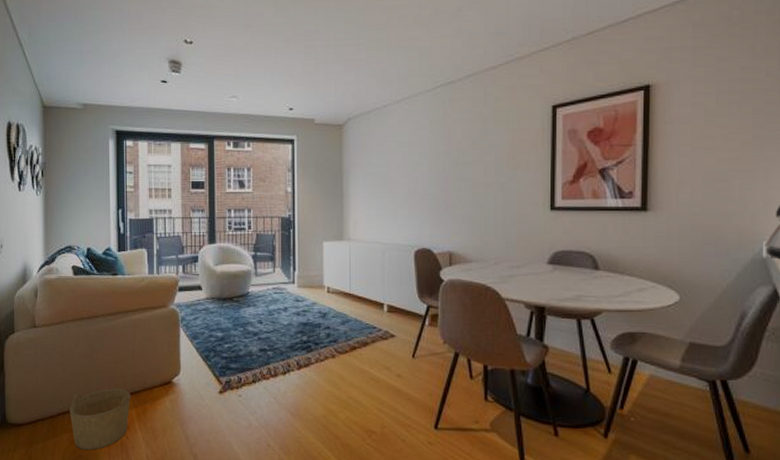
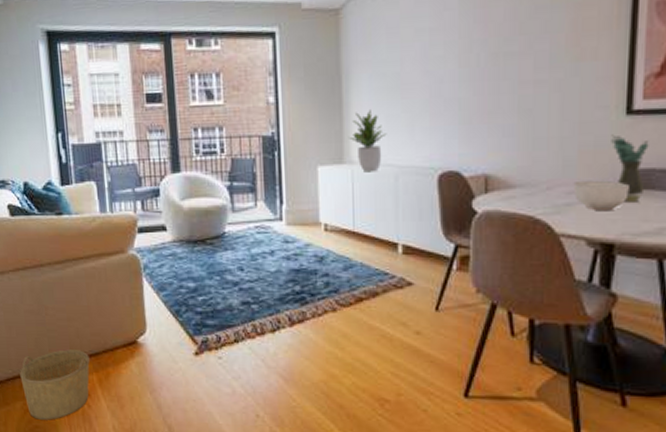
potted plant: none [348,200,377,248] -> present [349,110,387,173]
bowl: none [514,258,554,282] -> present [573,180,629,212]
vase: none [540,224,567,276] -> present [611,134,649,202]

